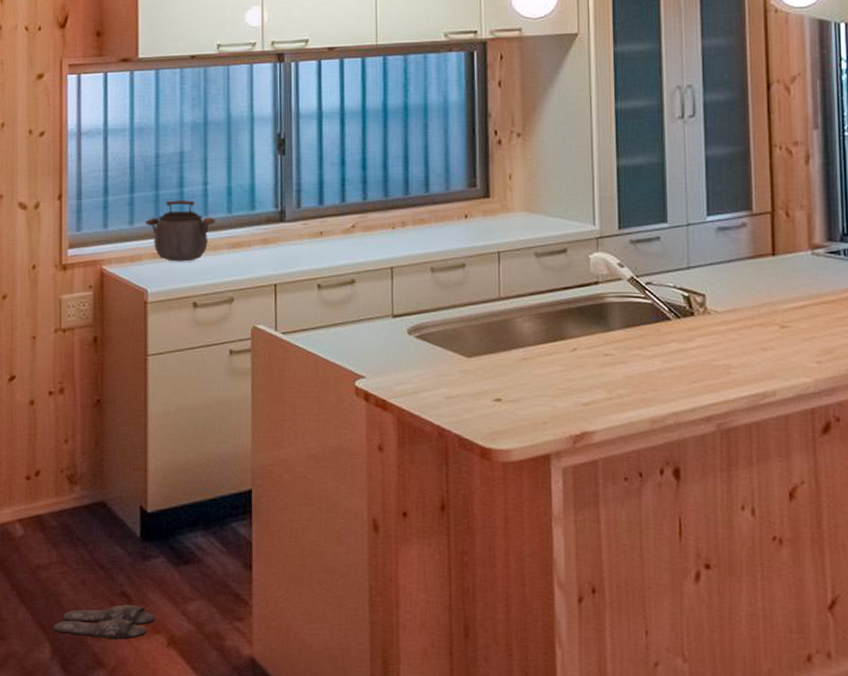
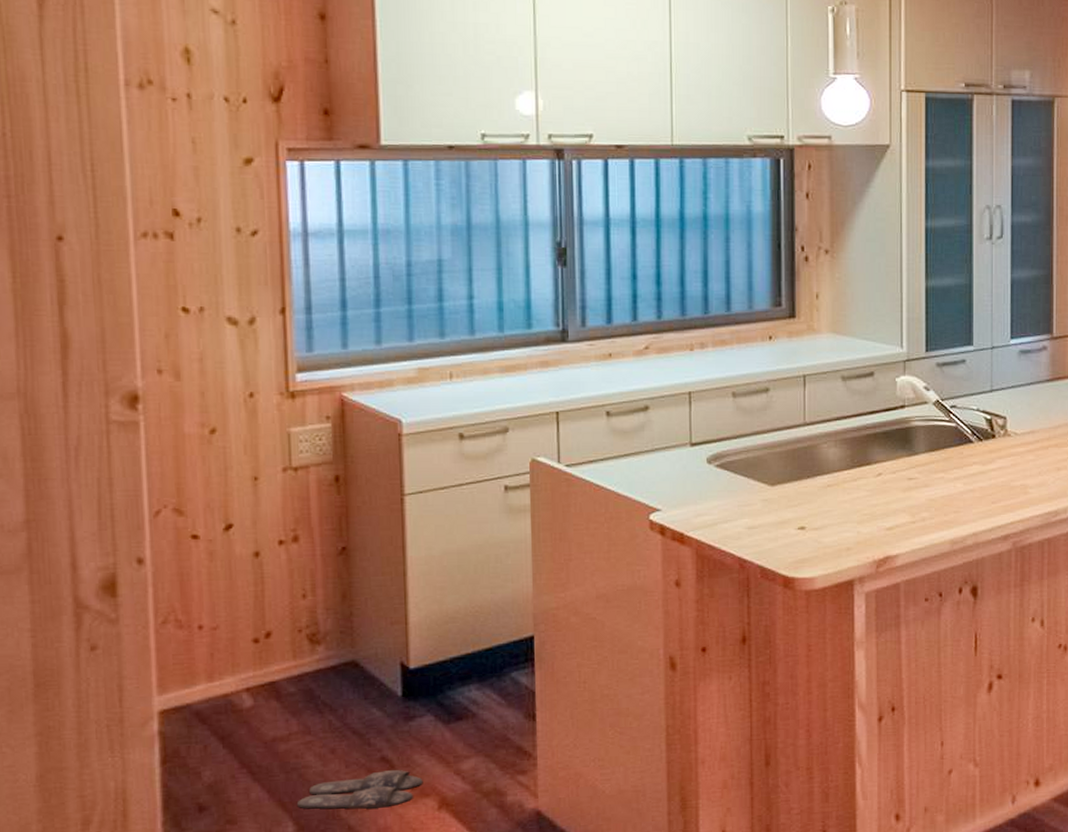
kettle: present [145,200,215,262] -> none [396,316,484,388]

